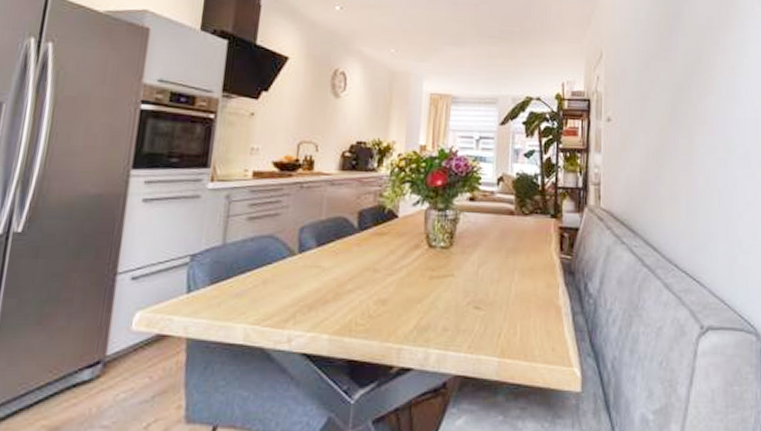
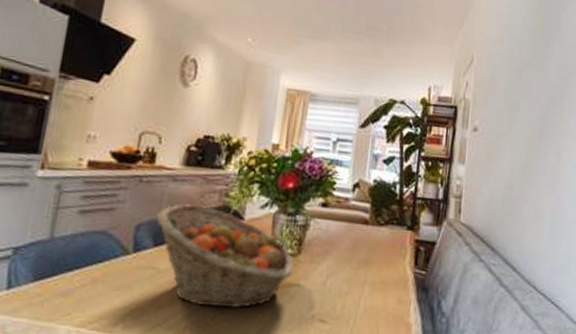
fruit basket: none [318,206,448,301] -> present [156,204,294,309]

